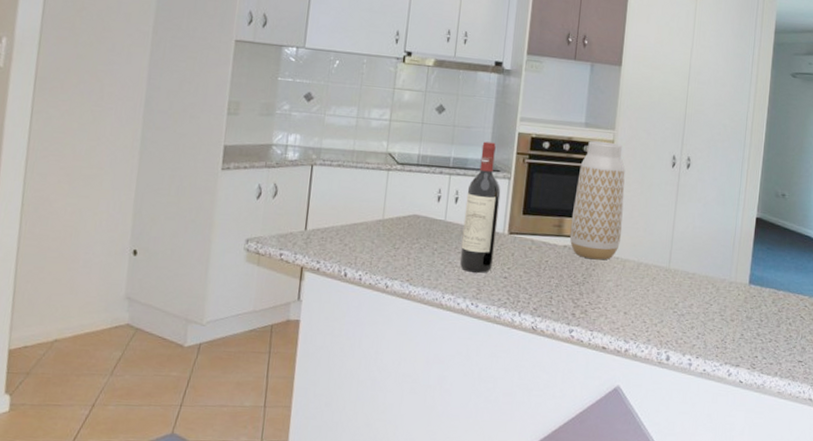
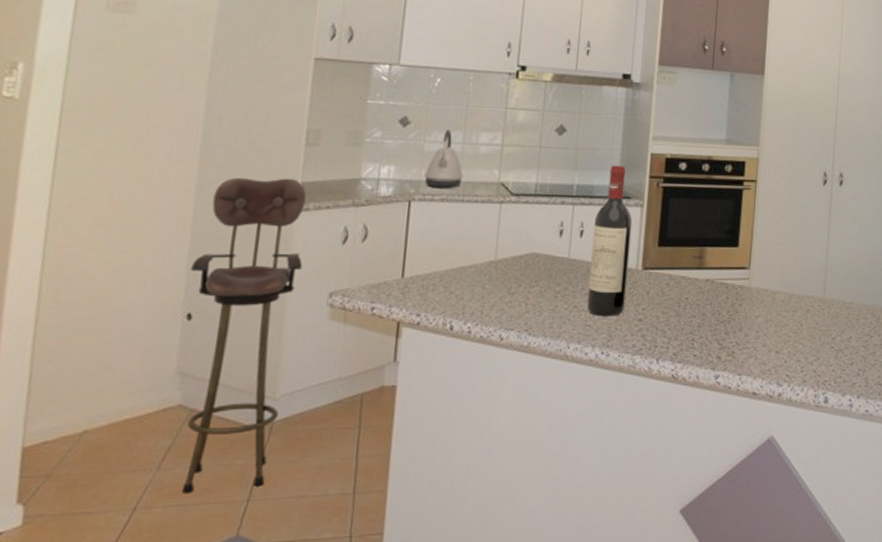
bar stool: none [130,139,228,397] -> present [182,177,307,494]
kettle: none [324,104,357,156] -> present [424,128,464,189]
vase: present [569,141,626,260] -> none [712,159,772,294]

